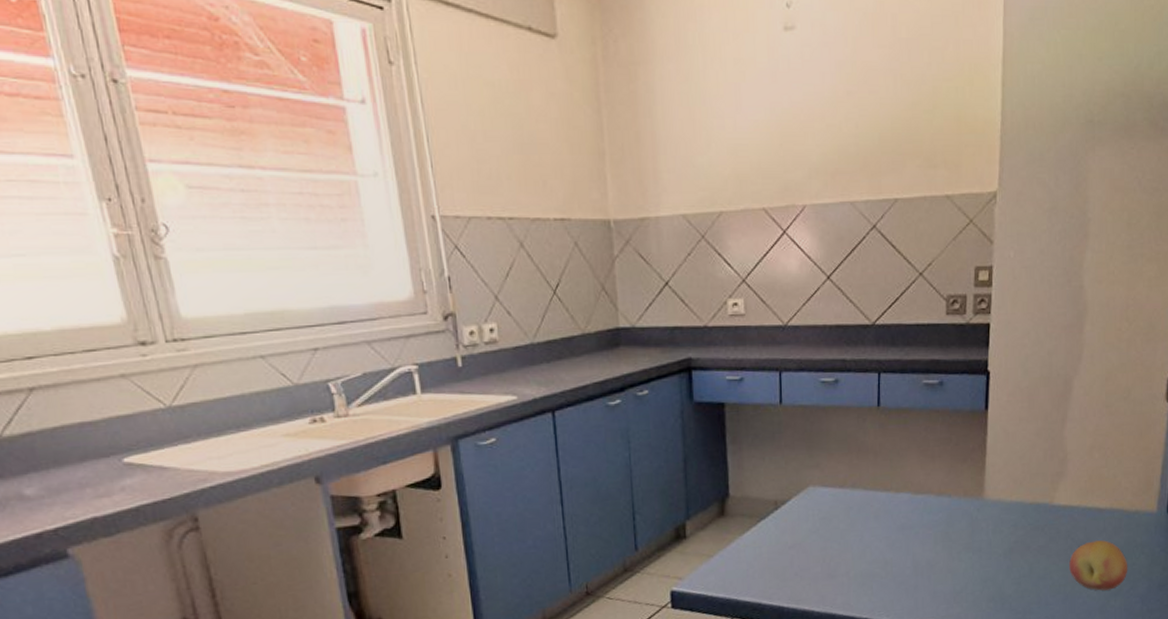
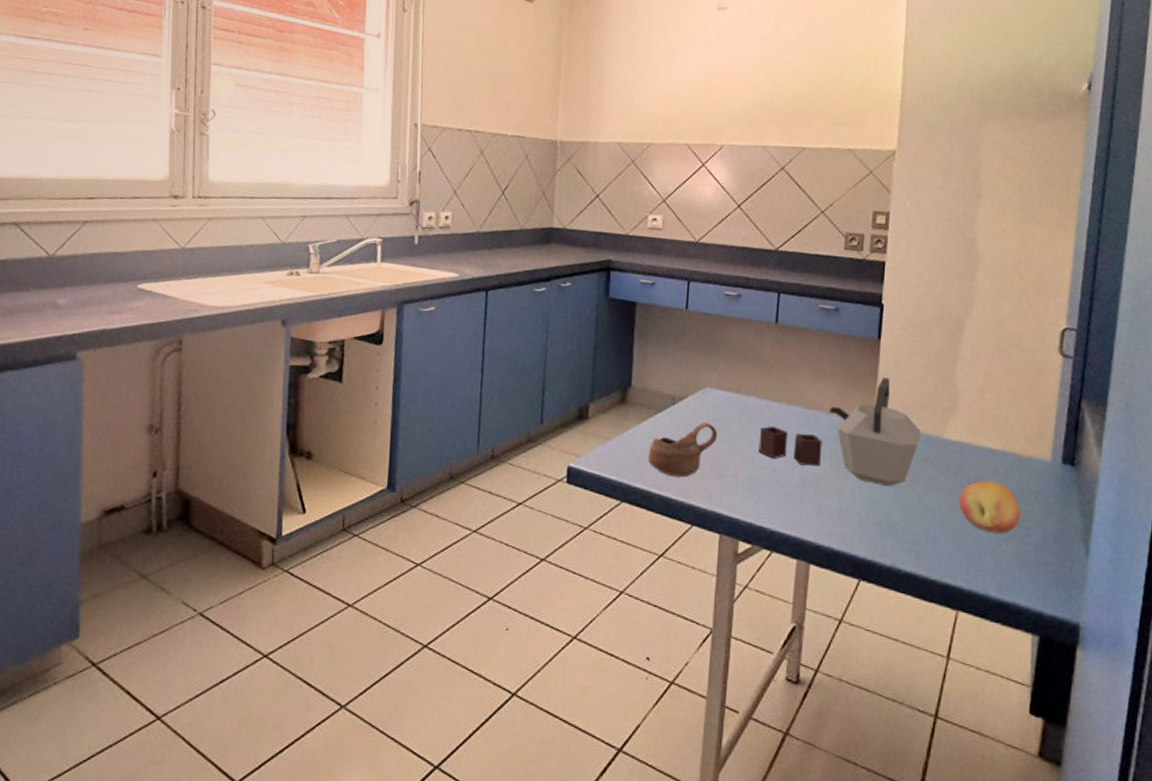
cup: none [754,523,826,585] -> present [648,422,718,478]
kettle: none [869,450,1032,561] -> present [759,378,922,486]

